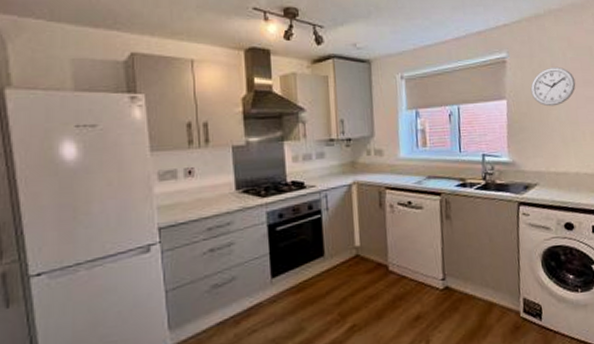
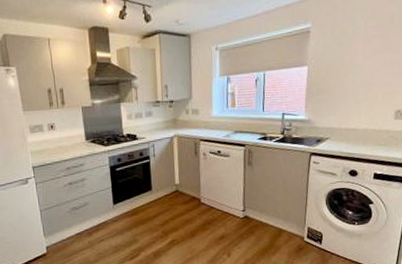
wall clock: present [530,66,576,107] -> none [330,35,374,72]

